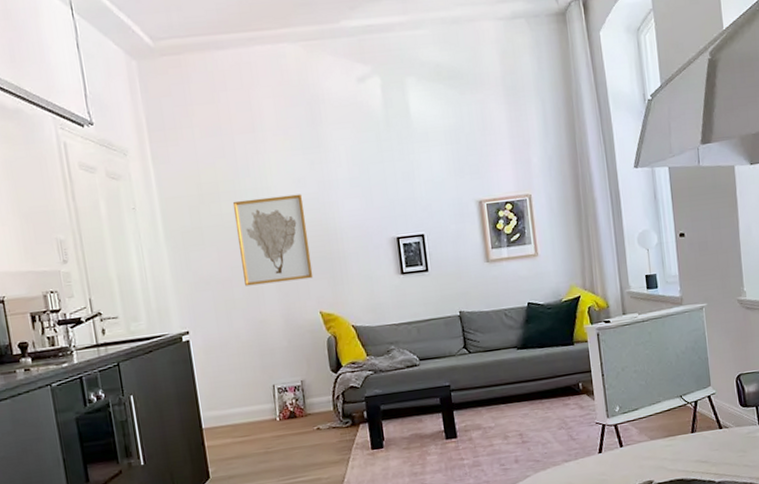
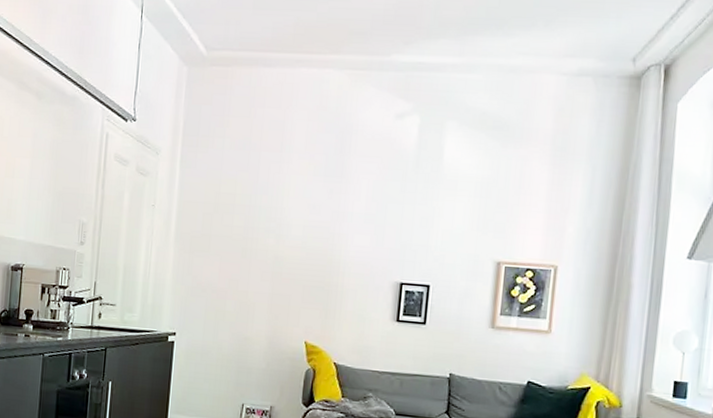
wall art: present [232,194,313,286] -> none [238,215,314,307]

